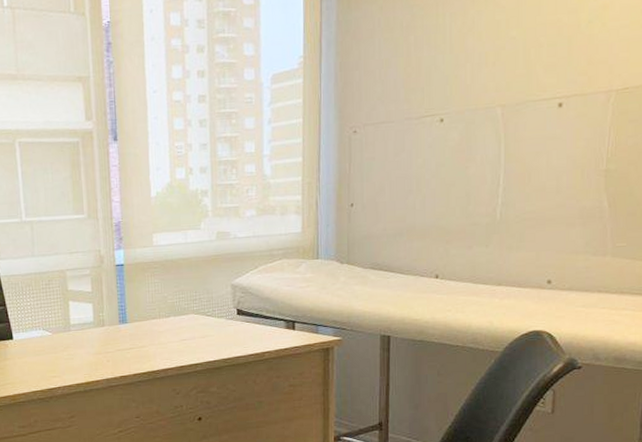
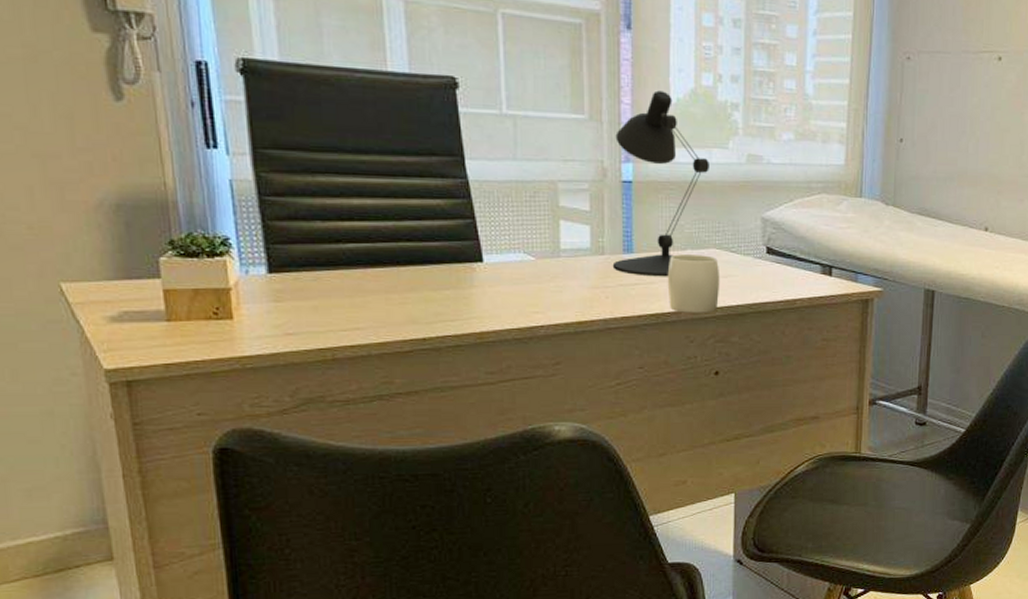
desk lamp: none [109,187,186,342] -> present [614,90,709,277]
mug: none [155,320,199,371] -> present [667,254,720,314]

